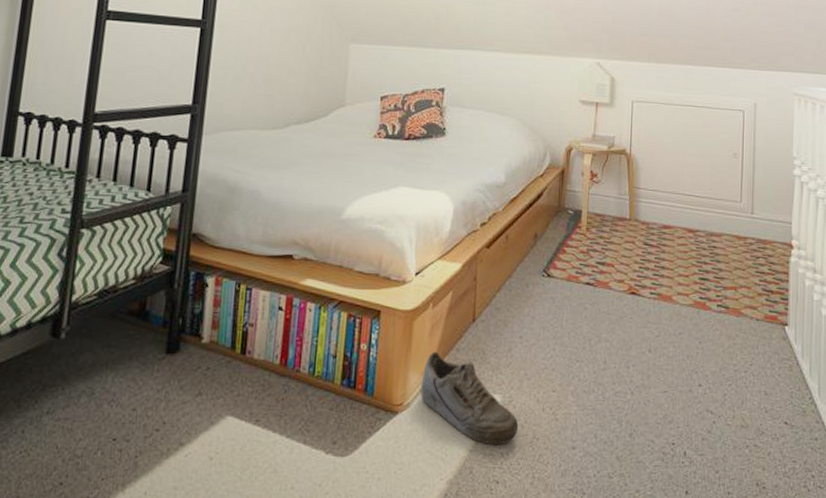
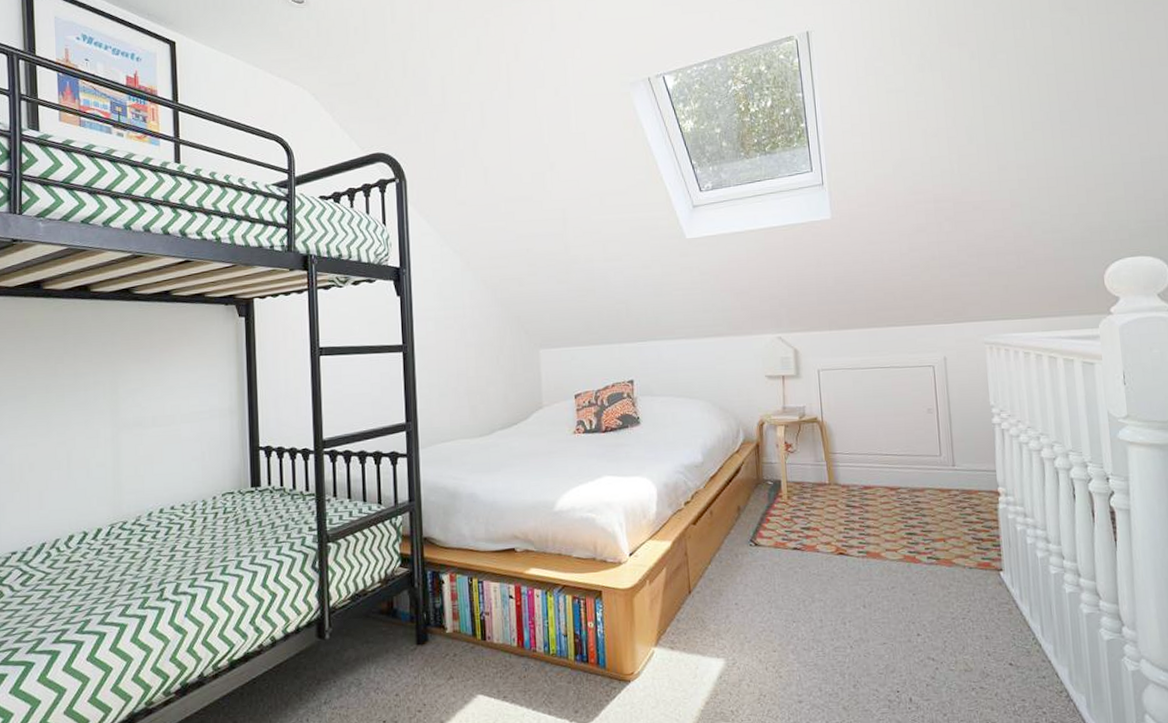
sneaker: present [420,351,519,446] -> none [648,623,745,705]

